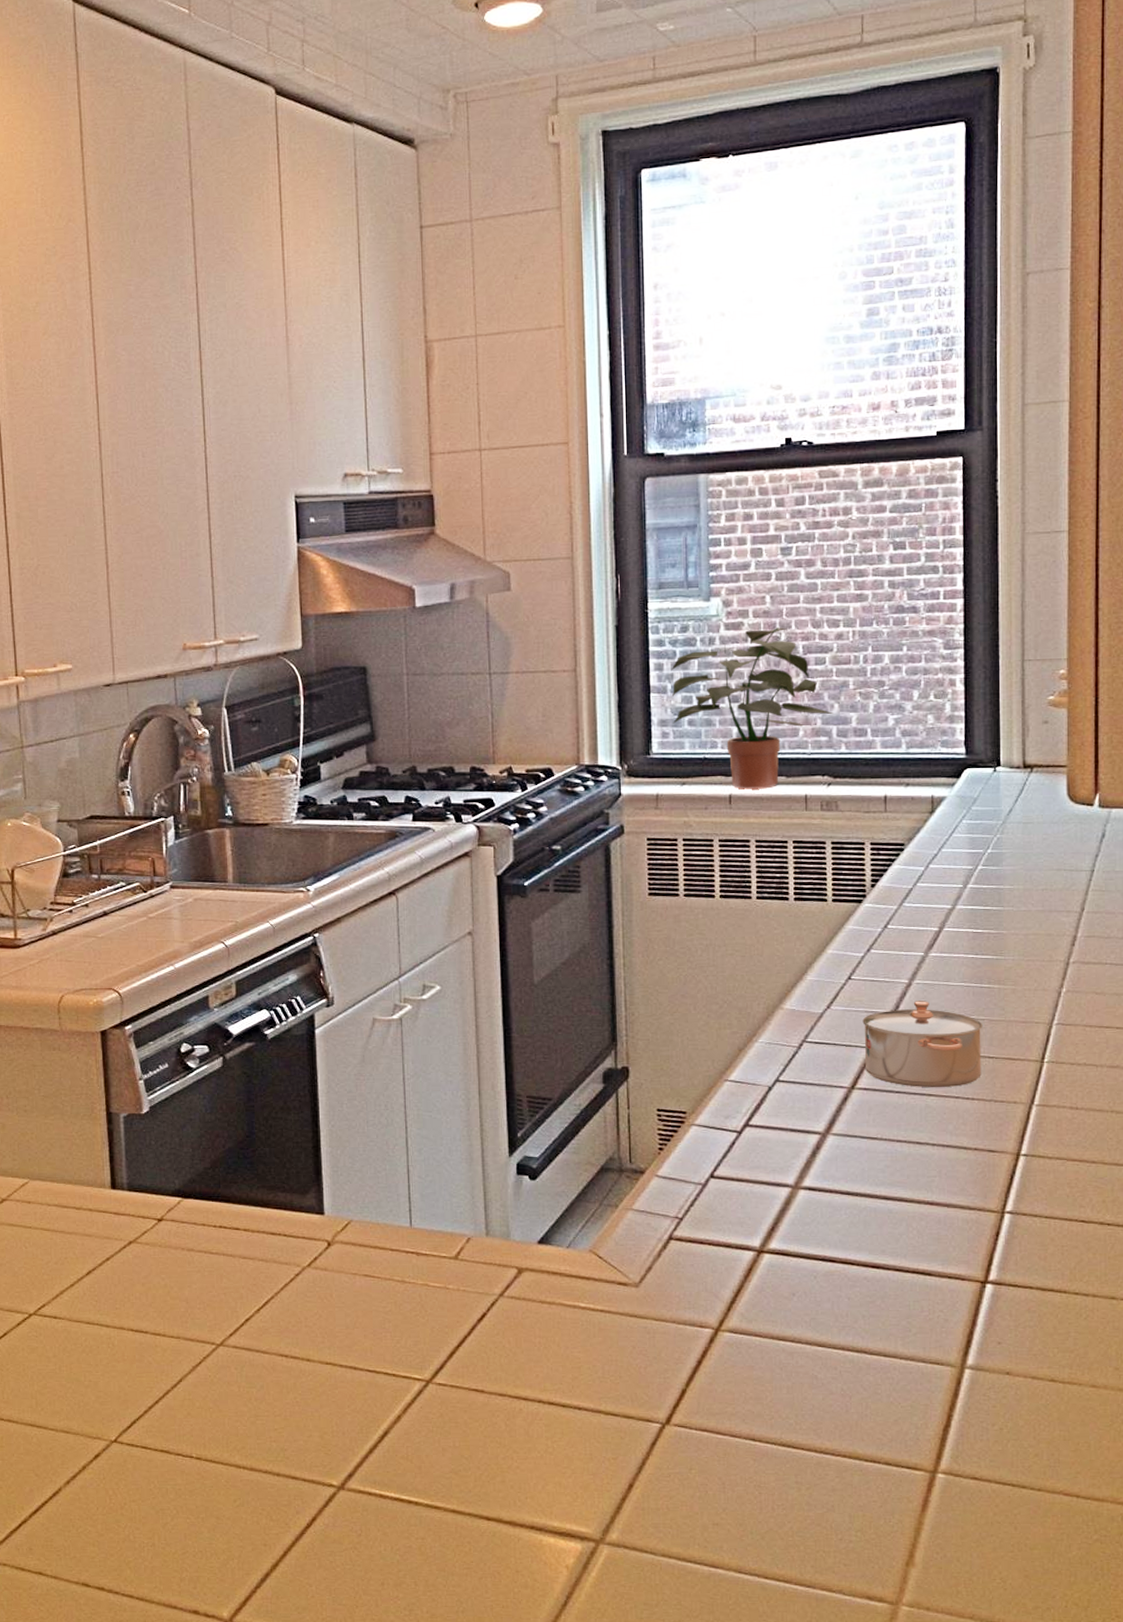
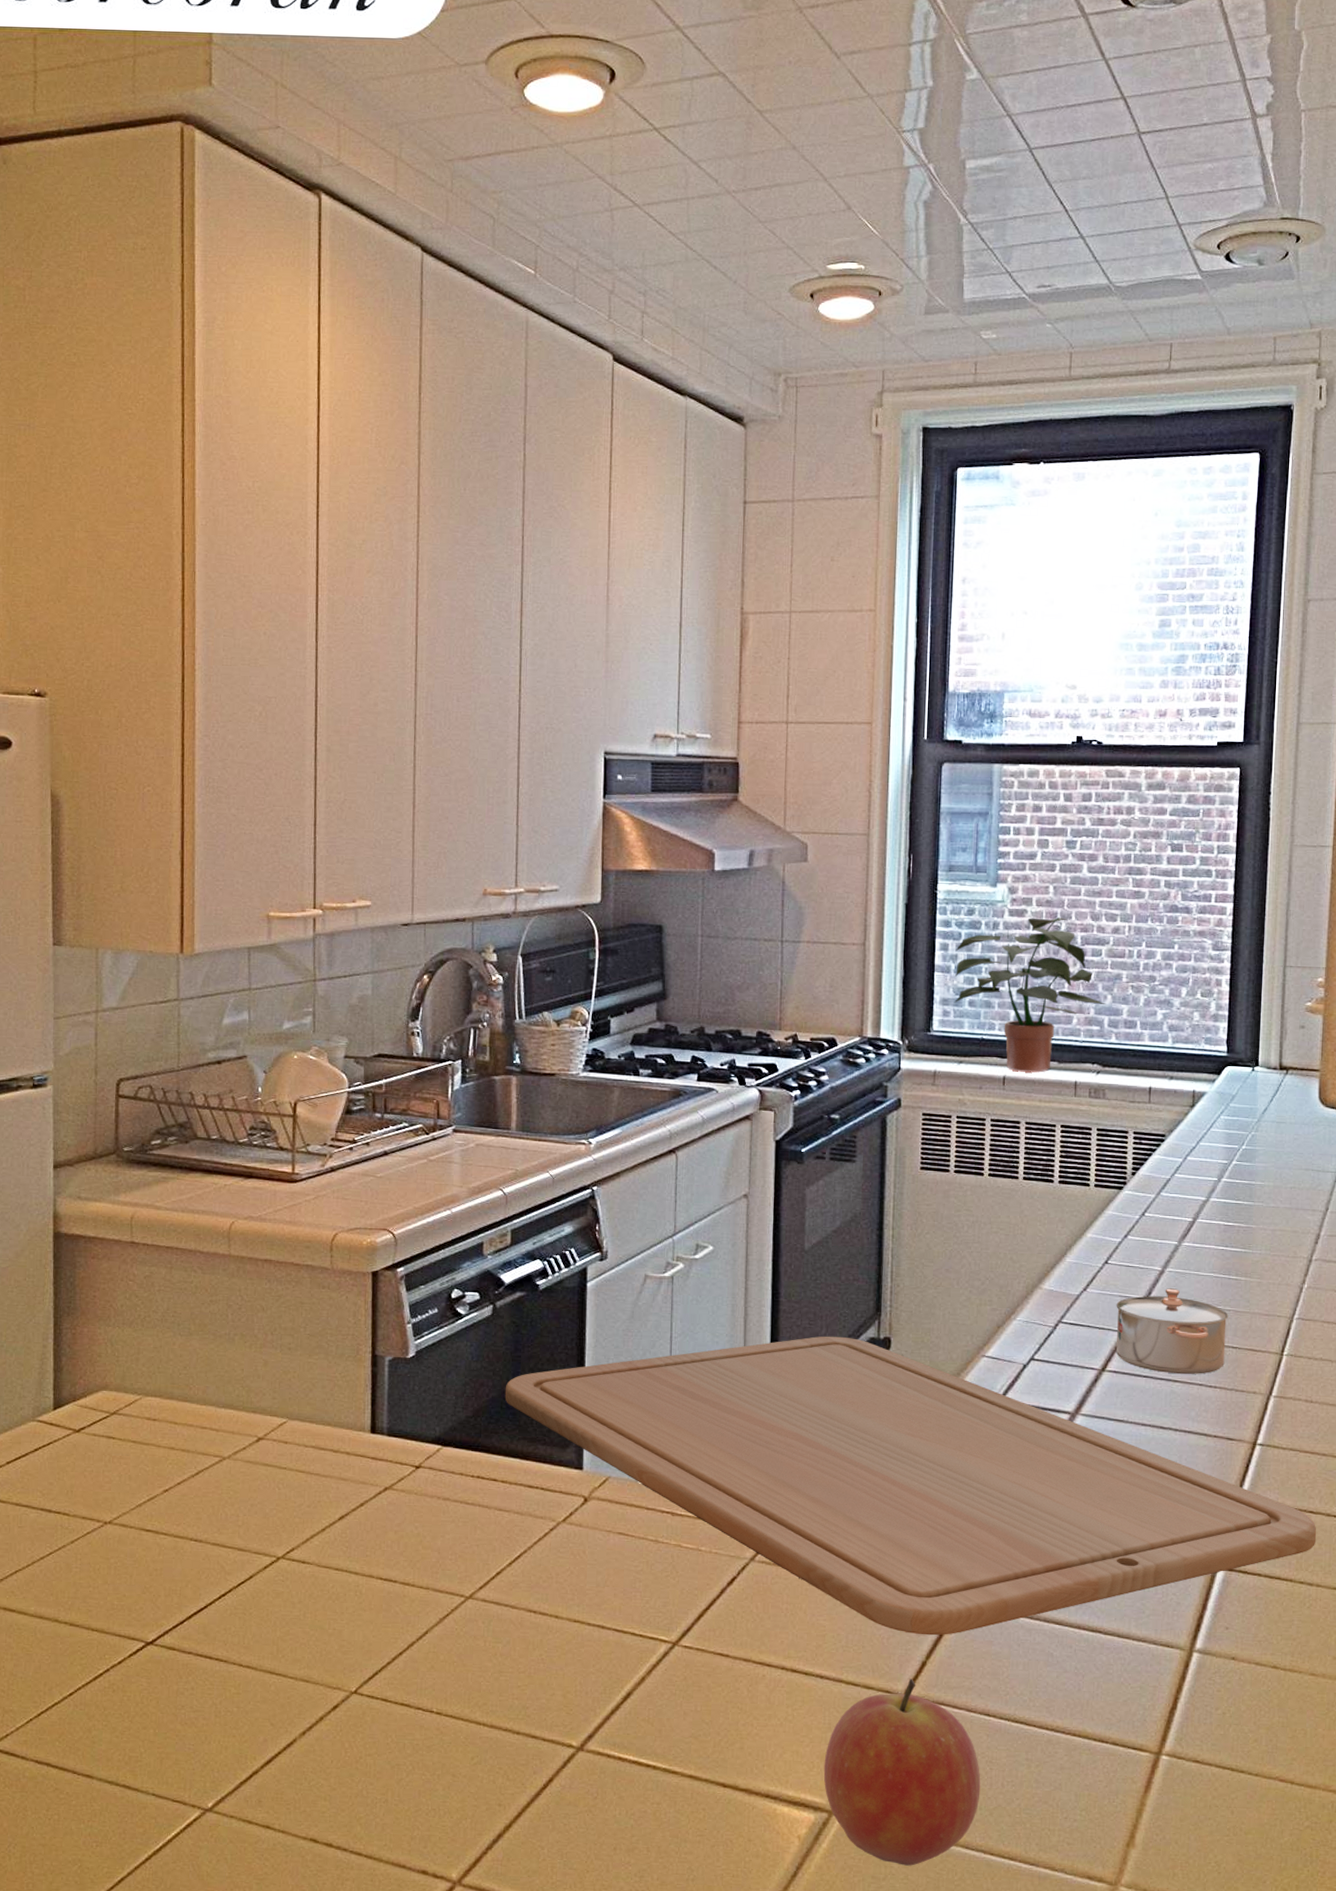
chopping board: none [240,1068,1090,1363] -> present [504,1336,1317,1636]
fruit: none [587,1406,750,1592] -> present [823,1678,981,1866]

